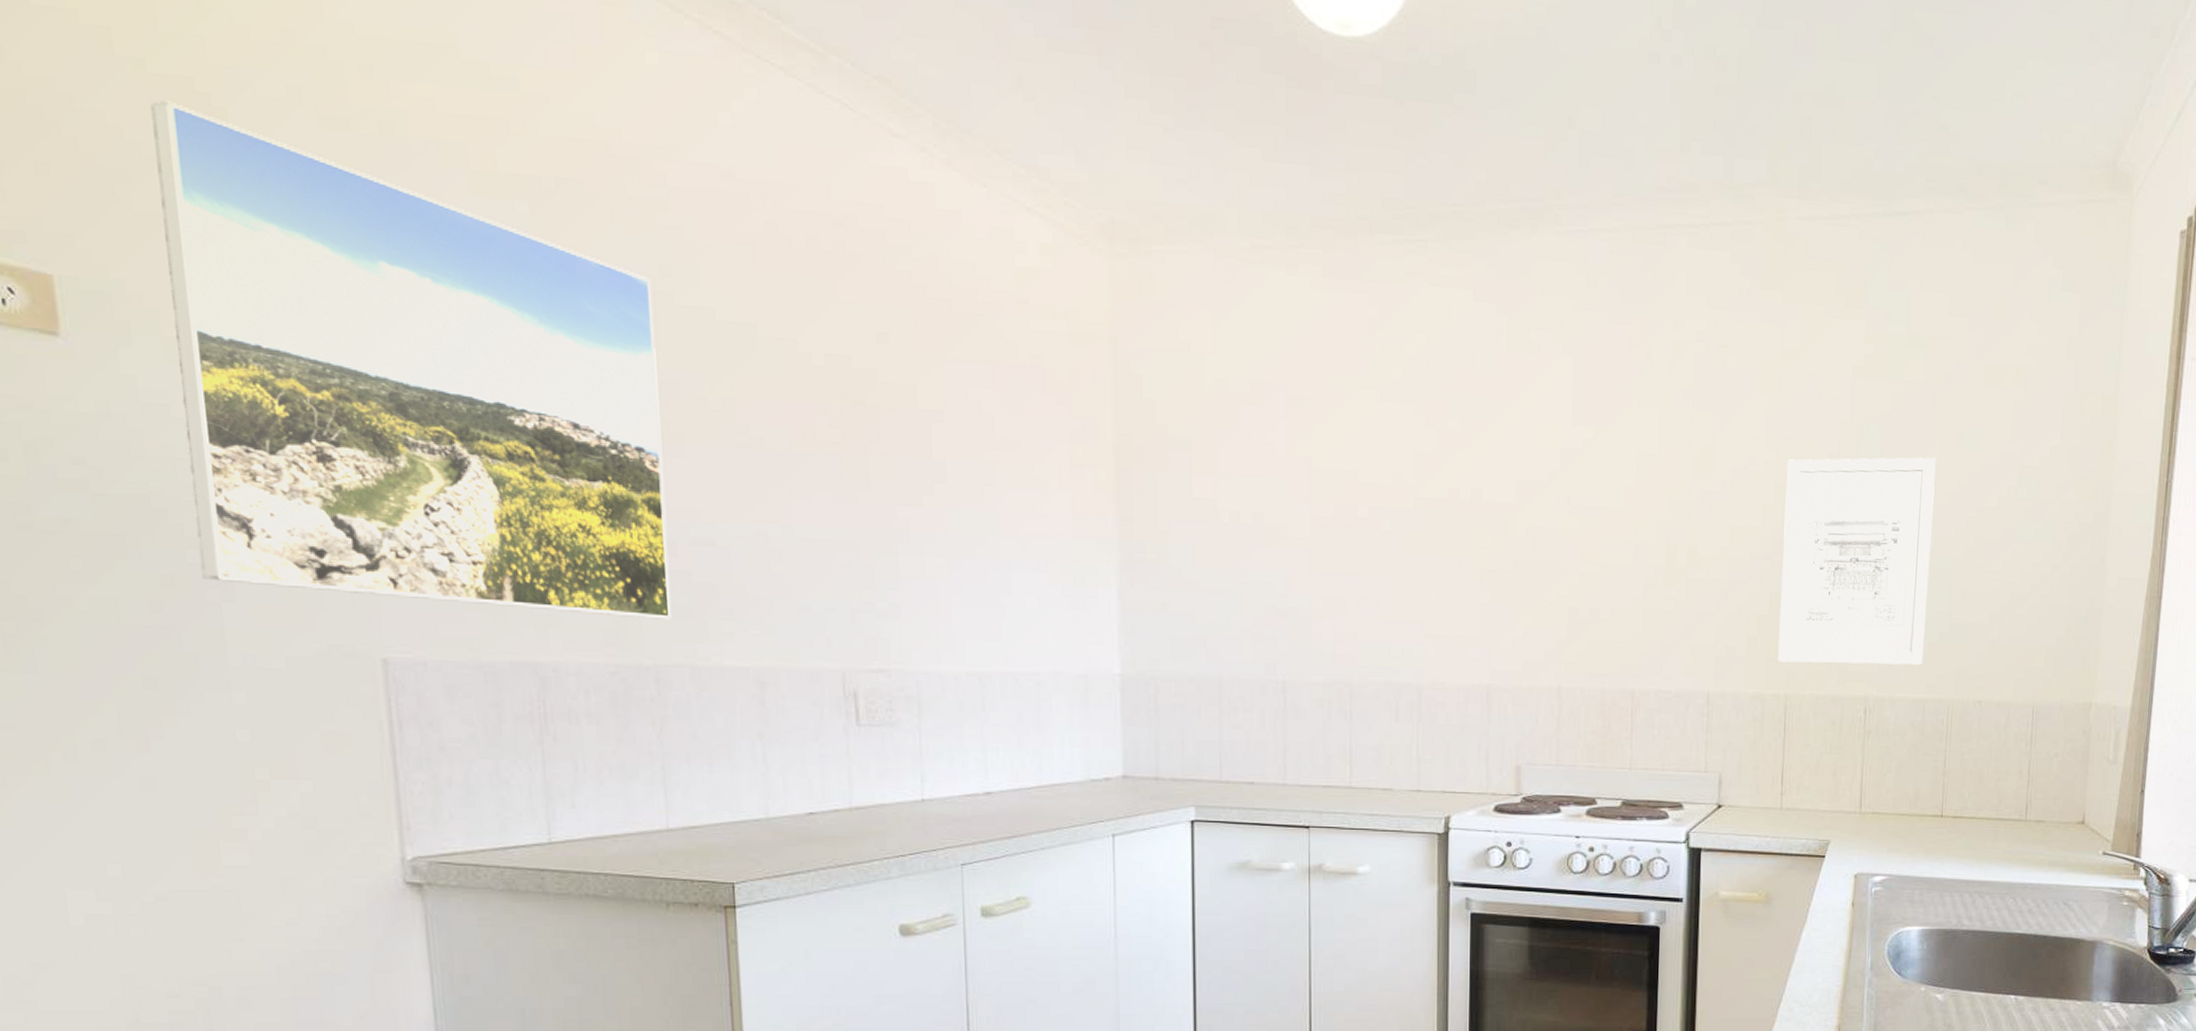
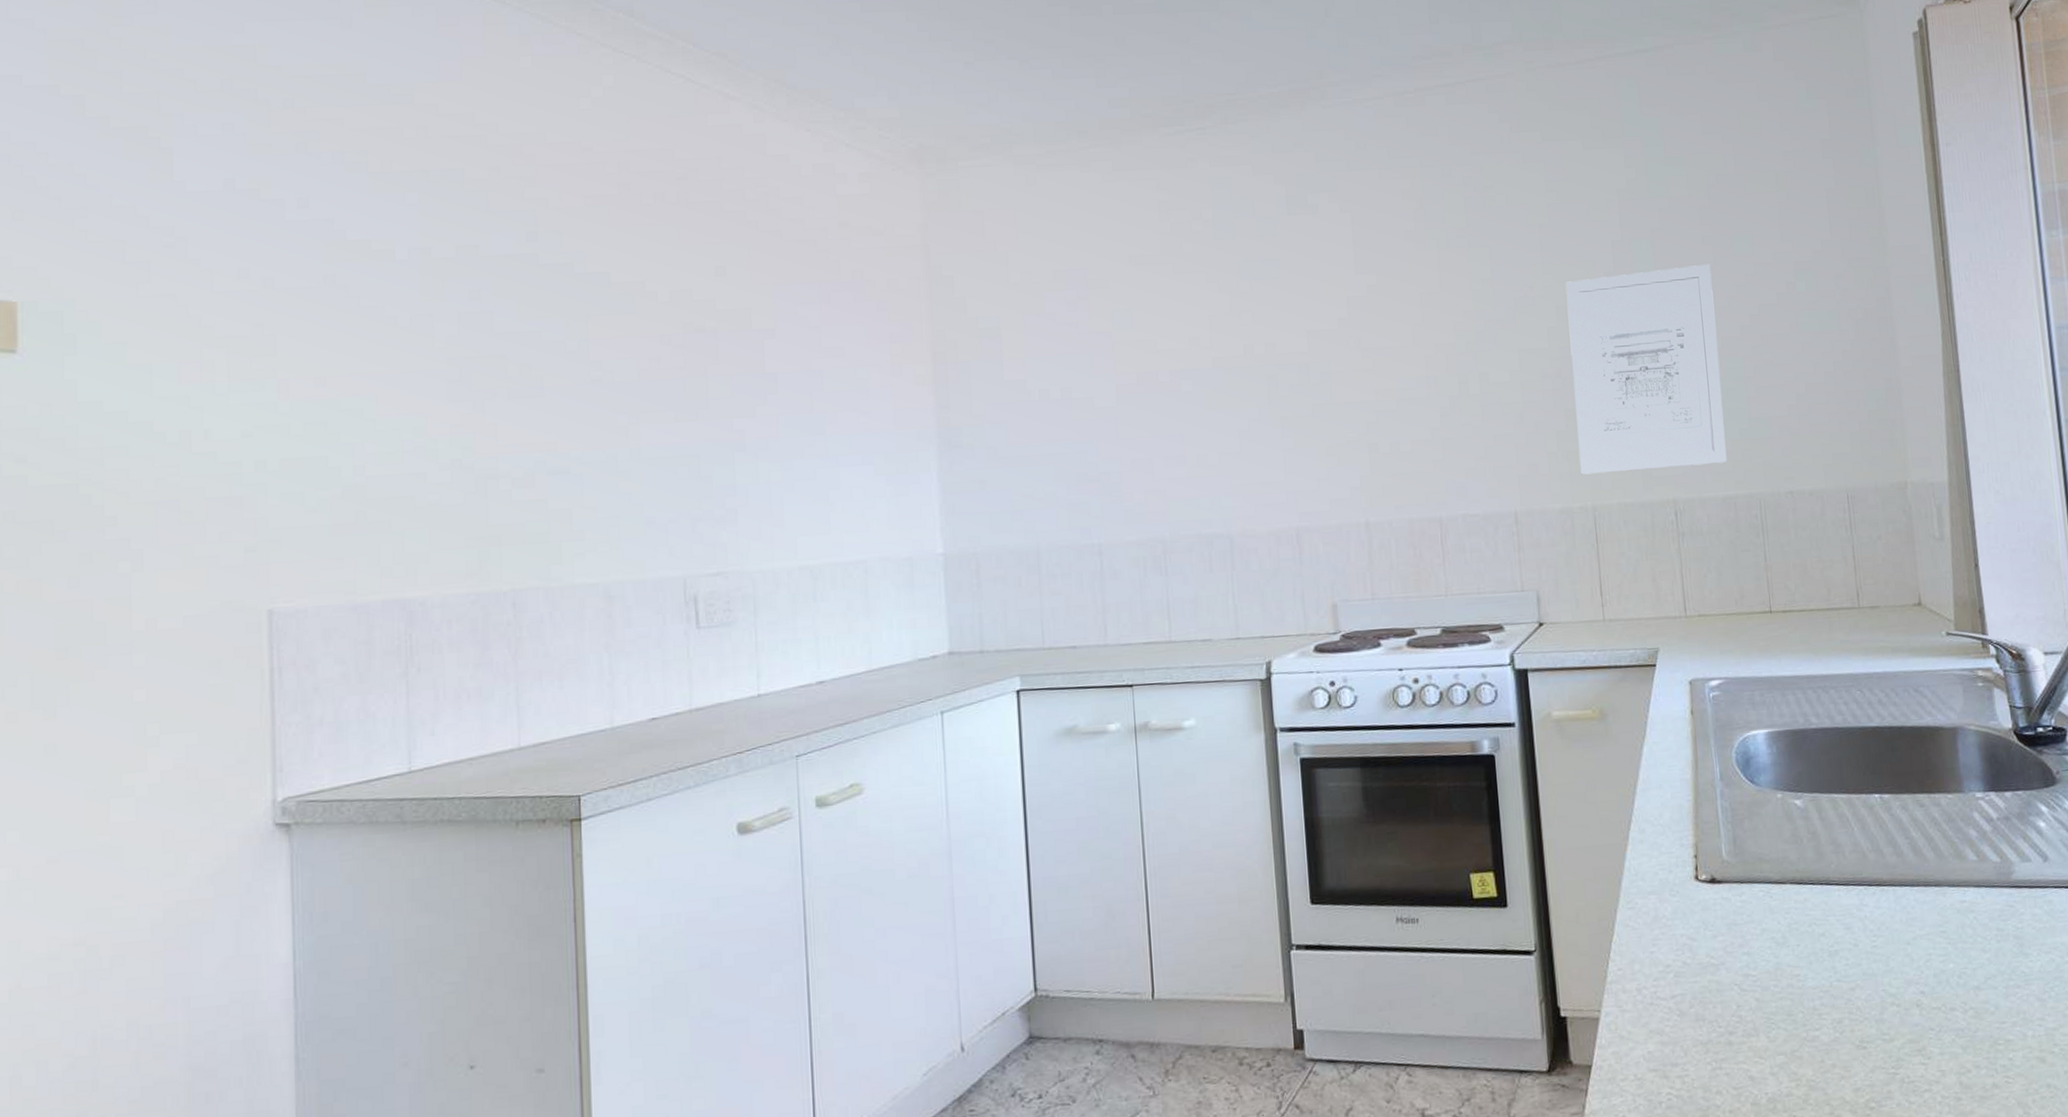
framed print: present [150,100,672,620] -> none [111,148,529,554]

